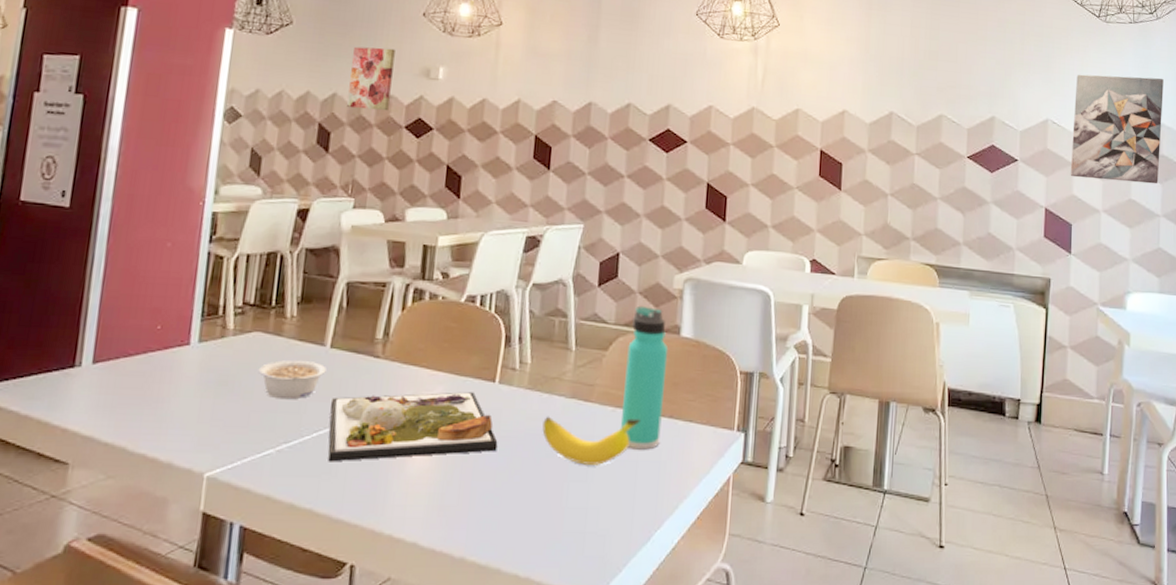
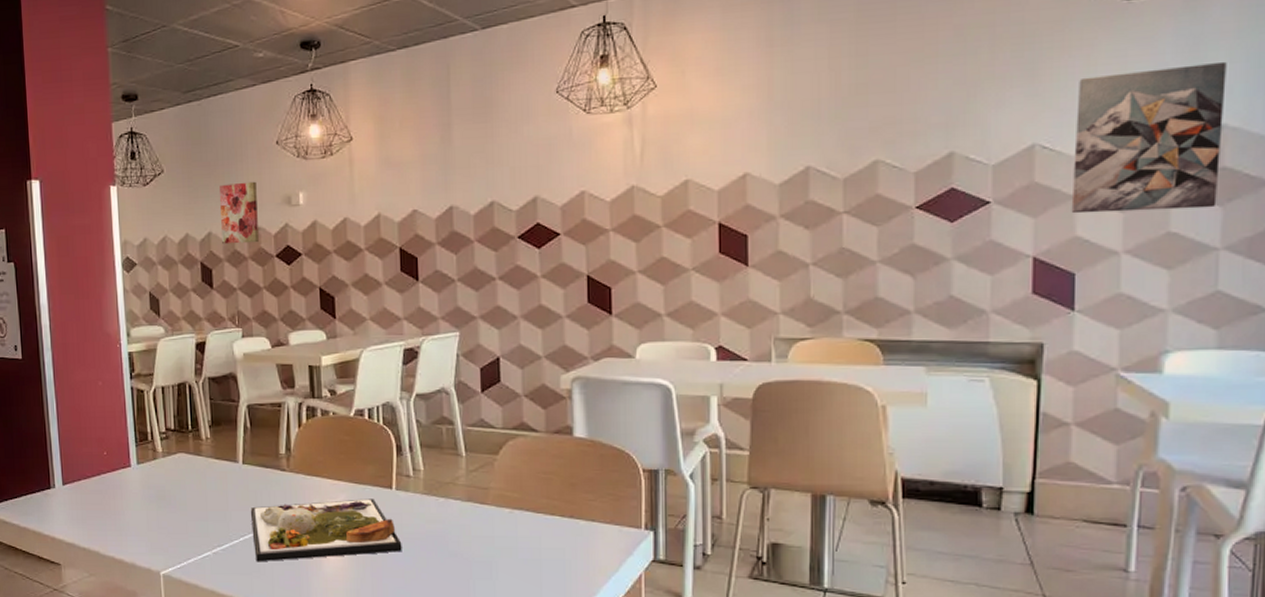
legume: present [258,360,326,400] -> none [187,477,242,510]
banana: present [542,416,640,465] -> none [442,518,540,564]
thermos bottle: present [620,305,669,450] -> none [519,408,563,549]

